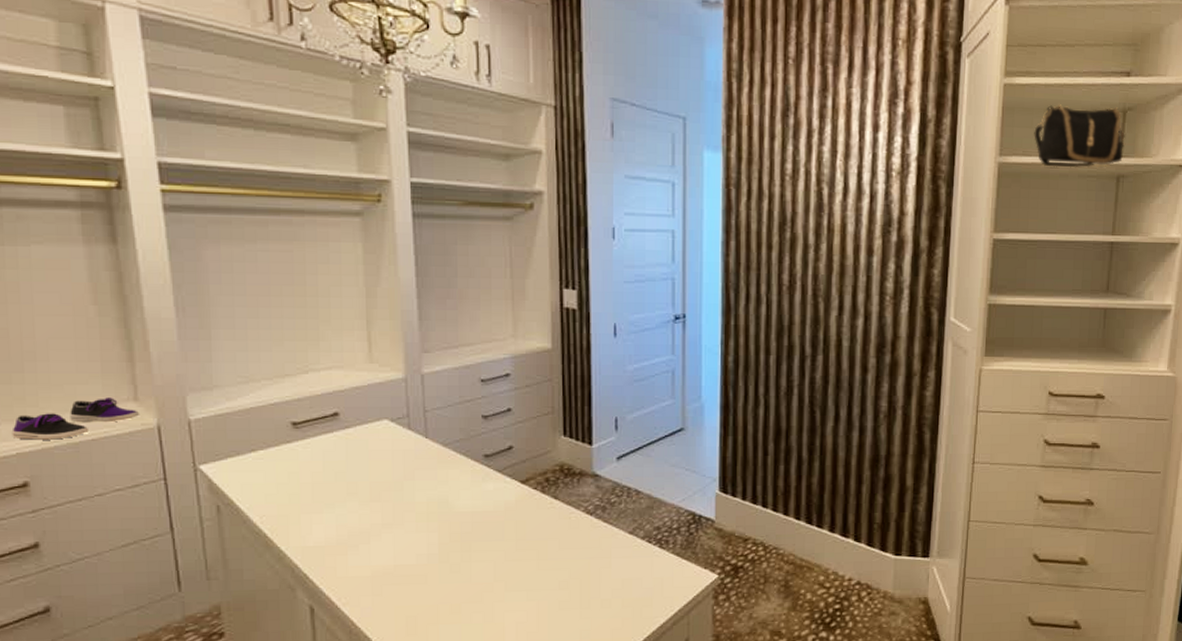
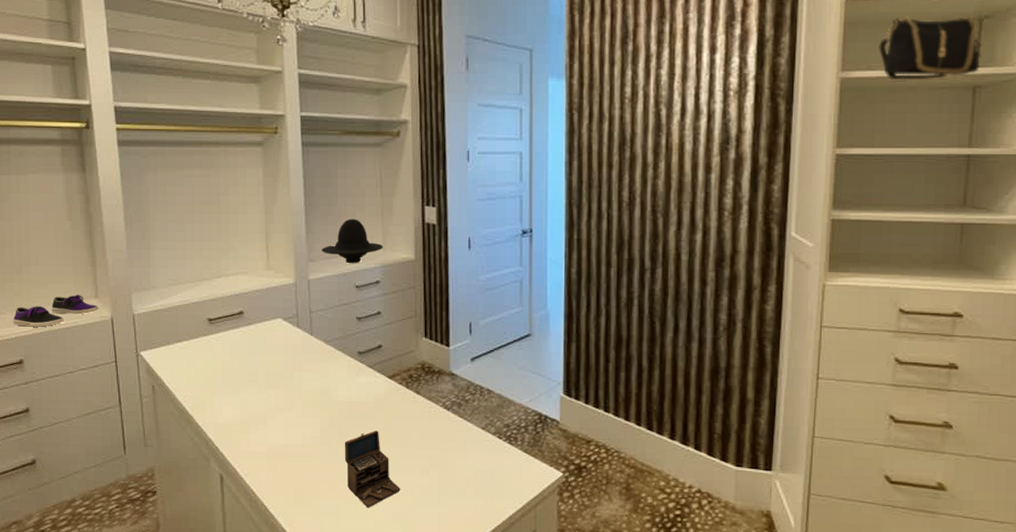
hat: none [438,302,514,355] -> present [322,218,383,264]
jewelry box: none [467,542,536,630] -> present [344,430,401,508]

